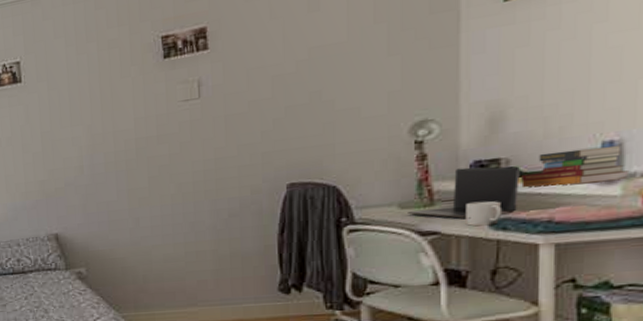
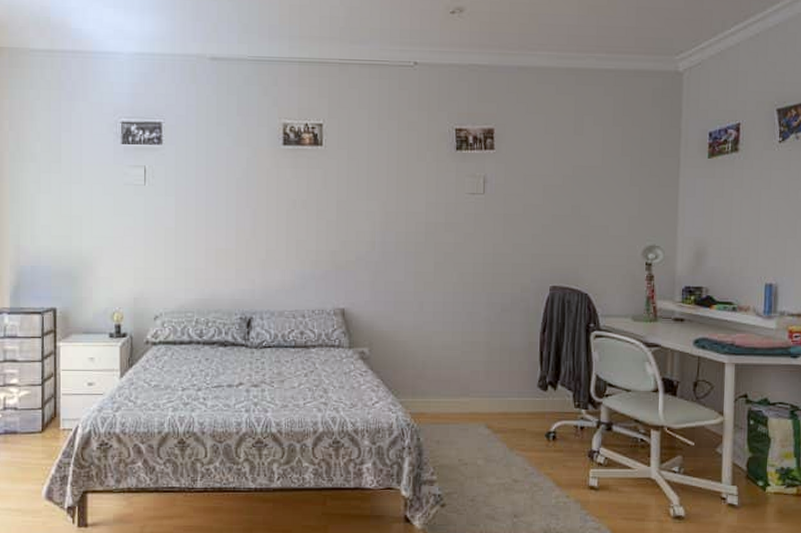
laptop computer: present [408,166,520,220] -> none [638,291,715,336]
mug: present [465,201,503,227] -> none [678,321,703,343]
books: present [521,144,630,188] -> none [715,287,781,317]

